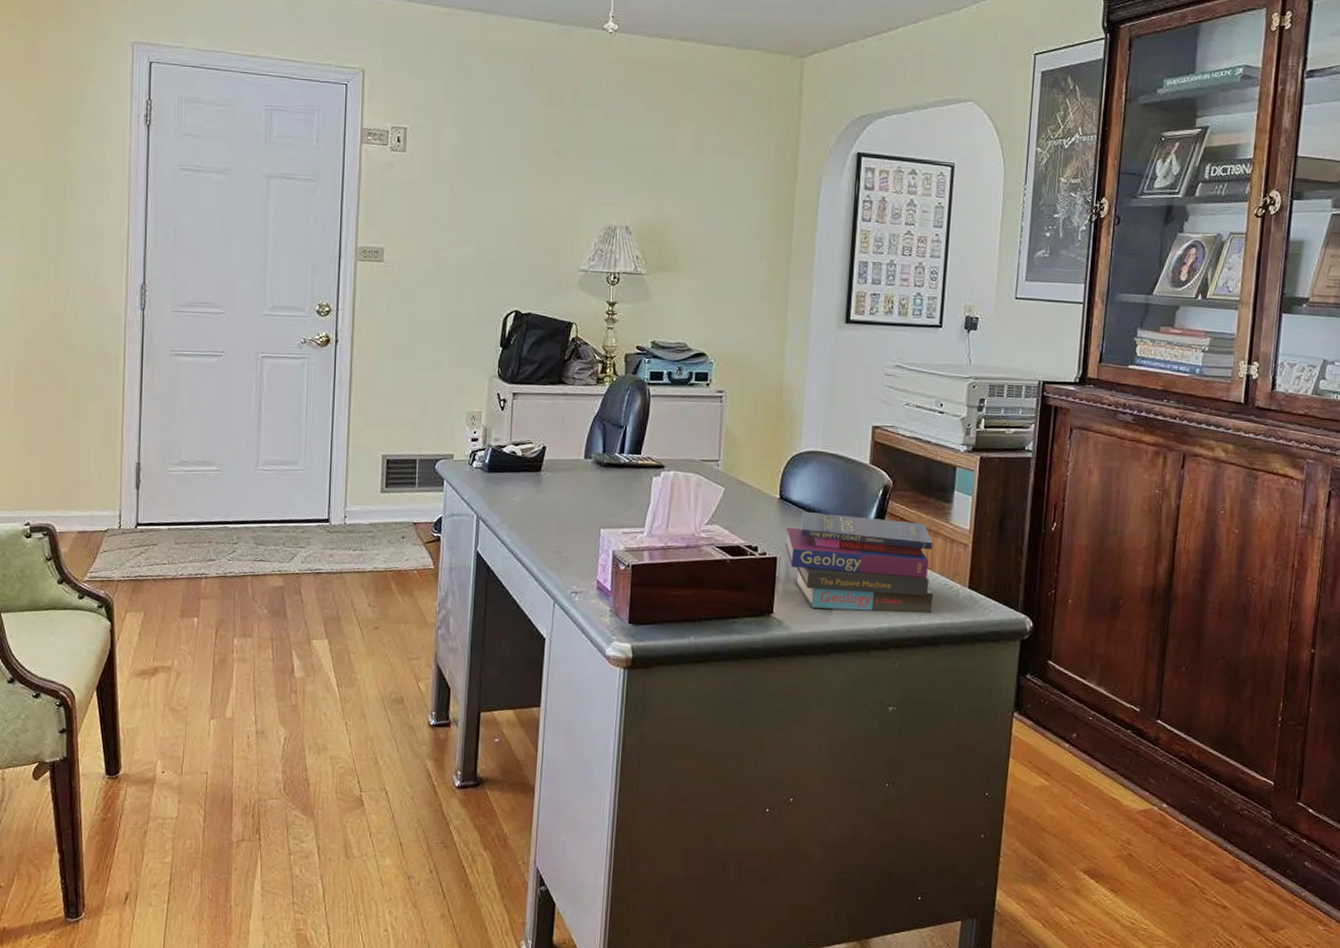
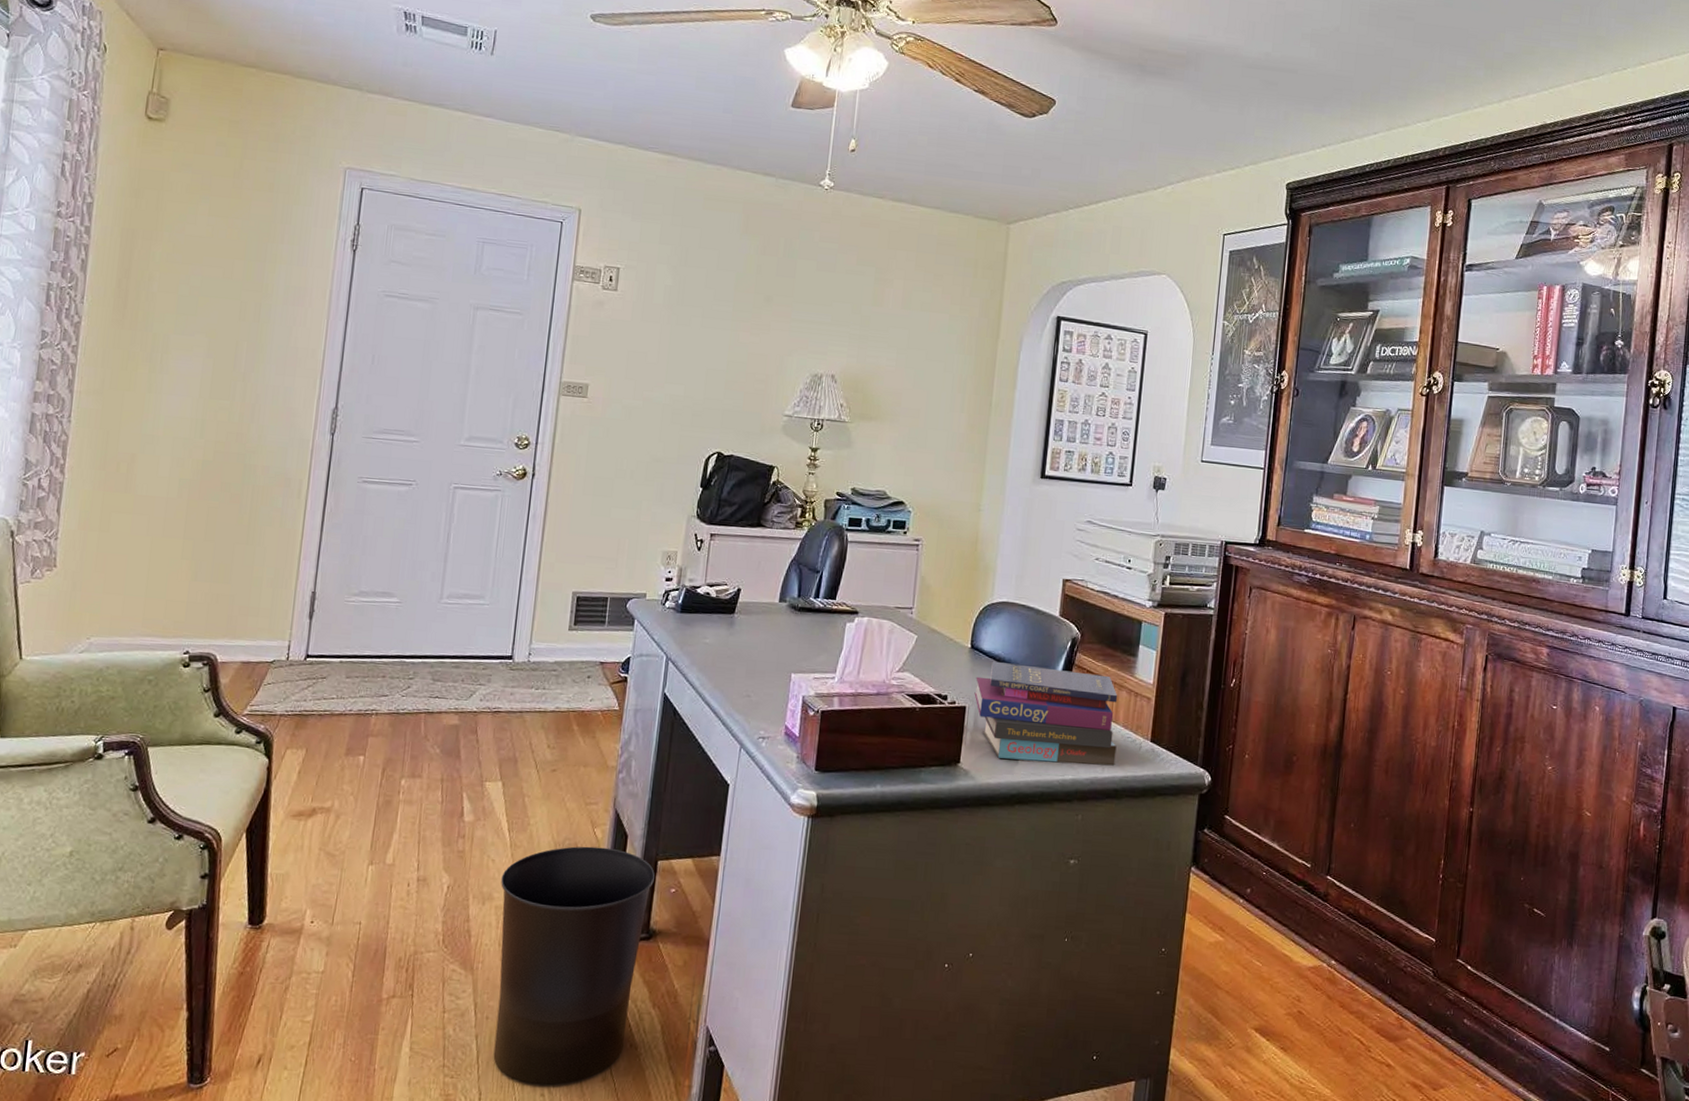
waste bin: none [334,699,478,922] -> present [493,846,655,1085]

